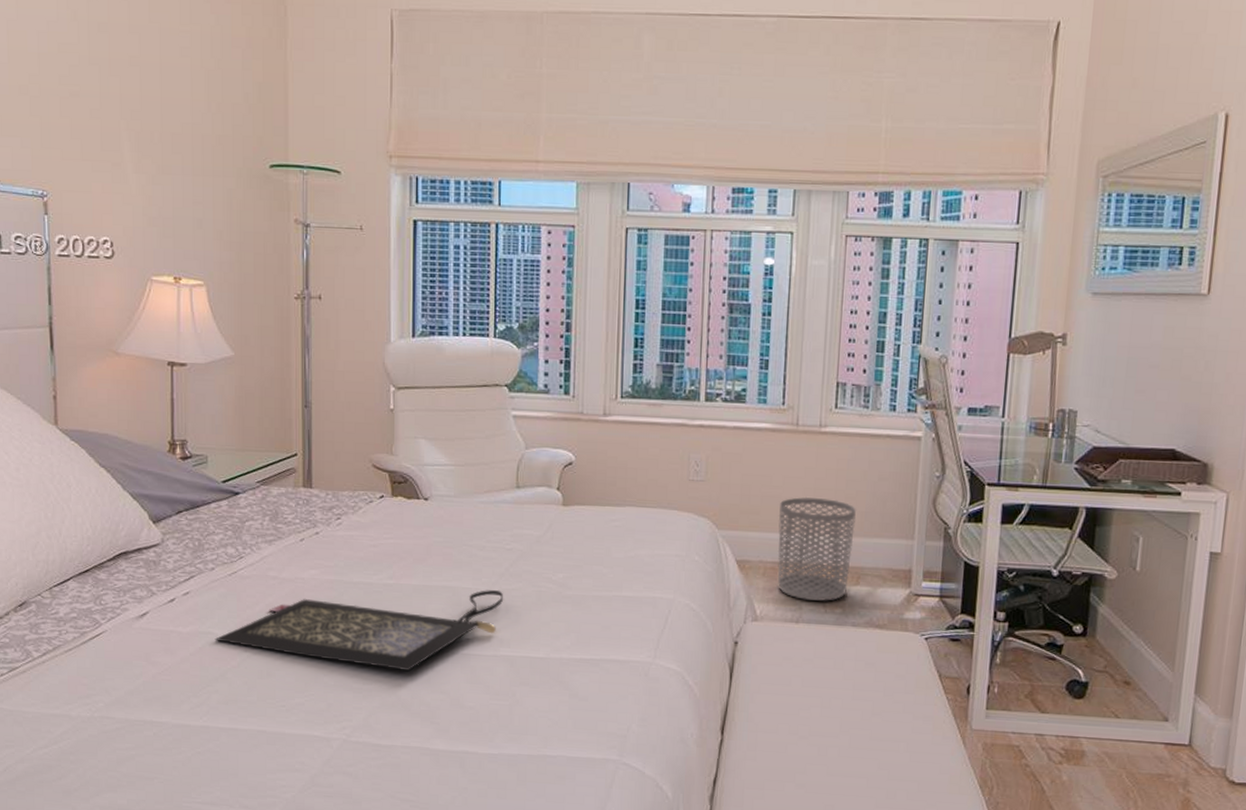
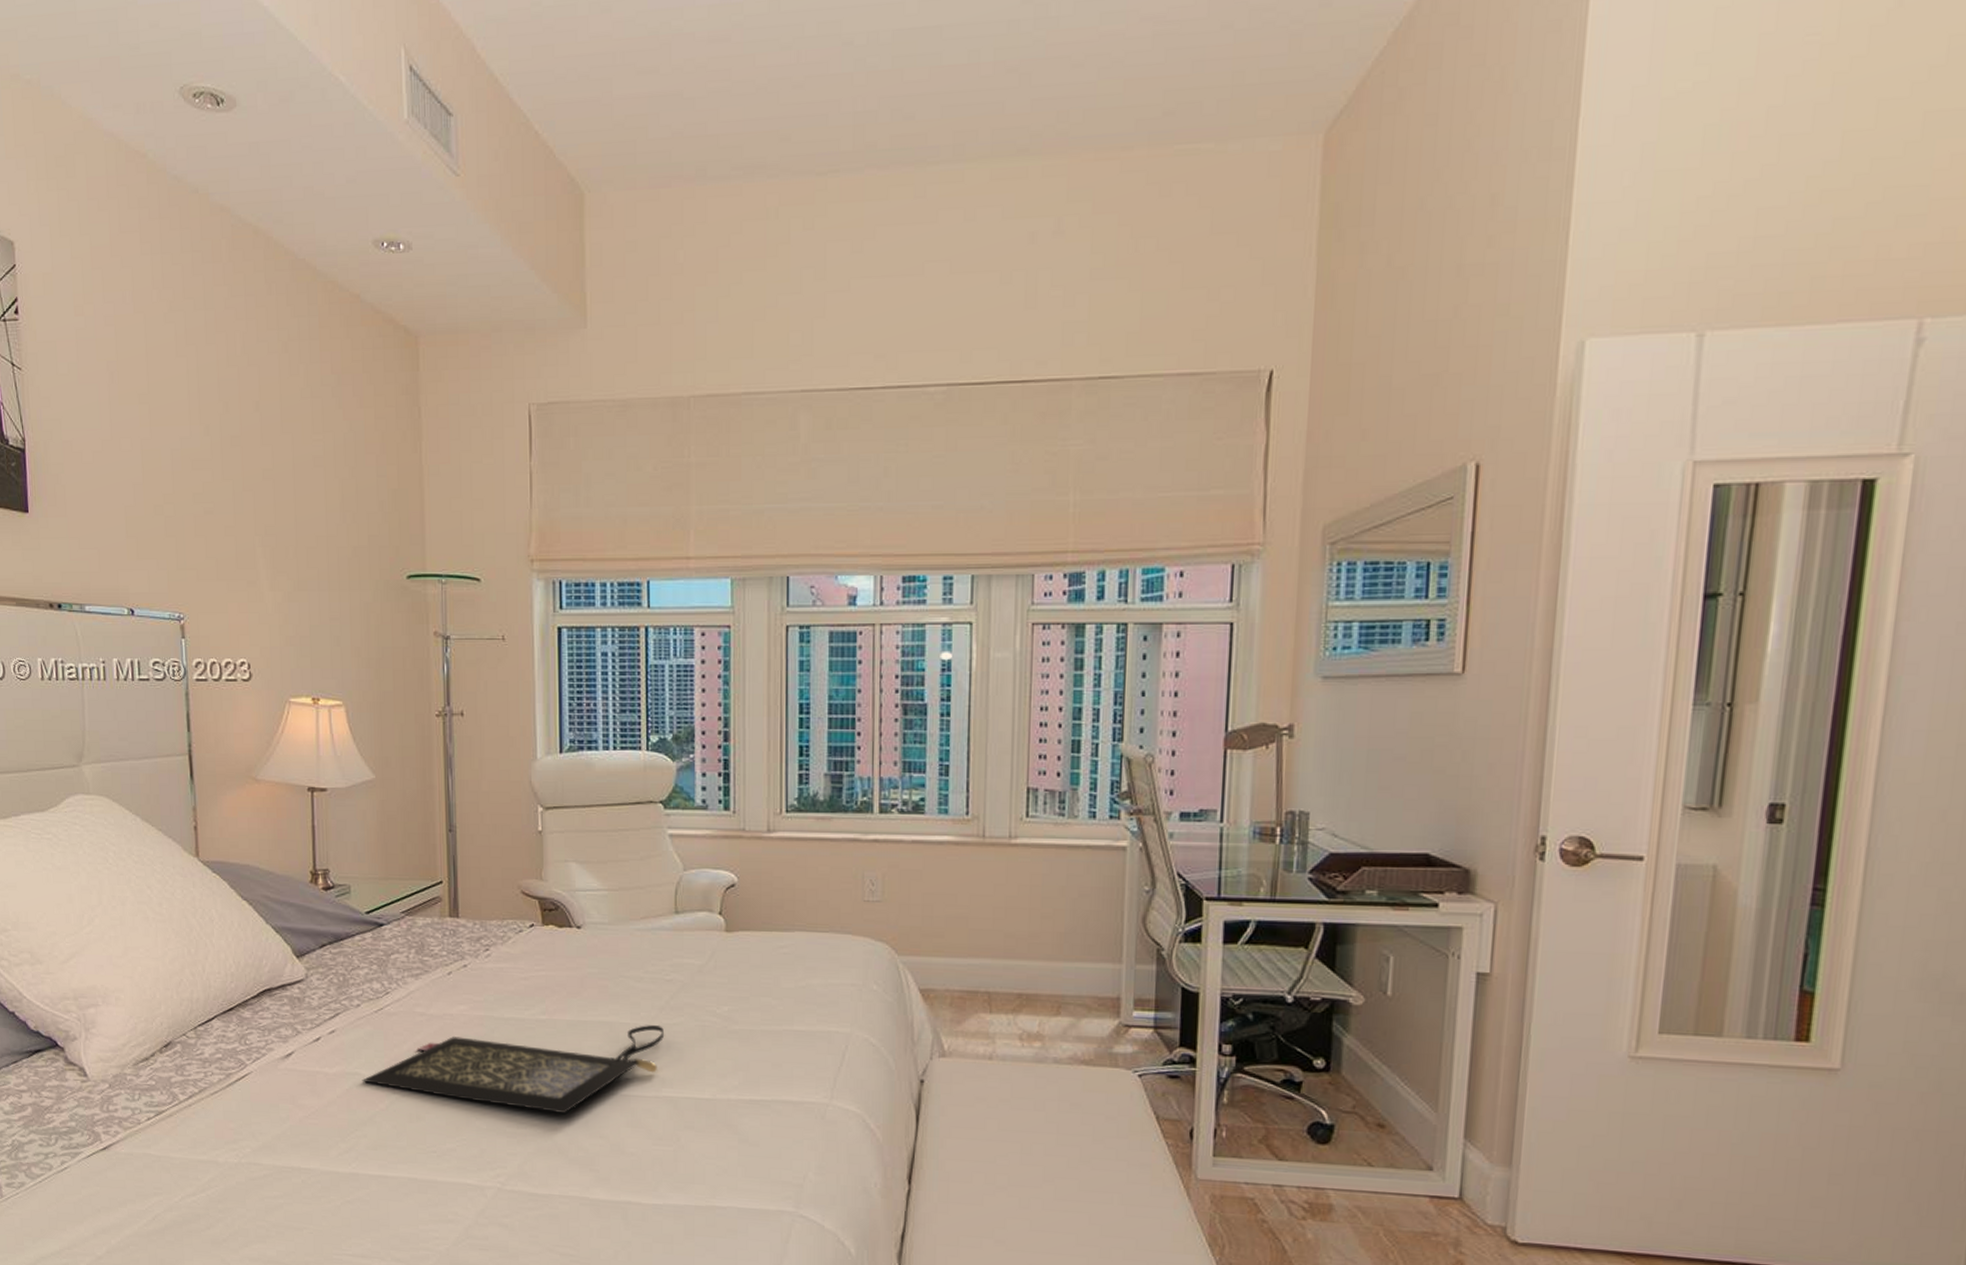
waste bin: present [777,496,857,601] -> none [965,916,1055,1034]

